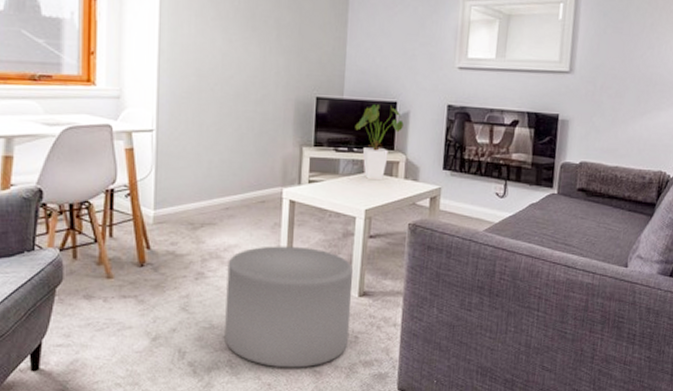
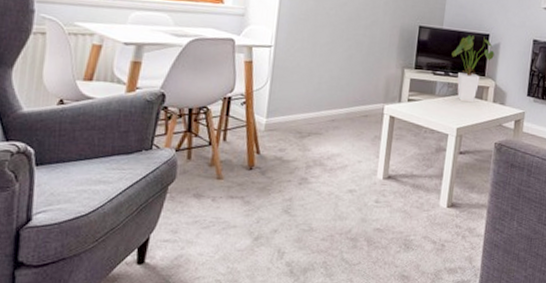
pouf: present [224,246,354,368] -> none [321,156,444,272]

